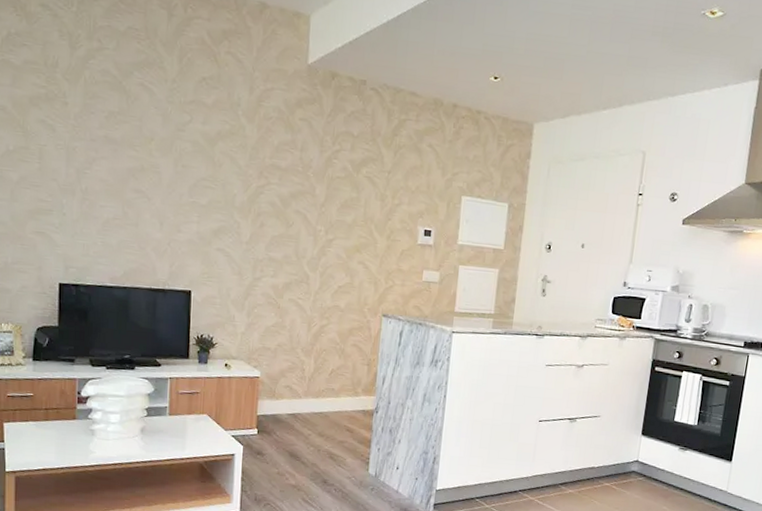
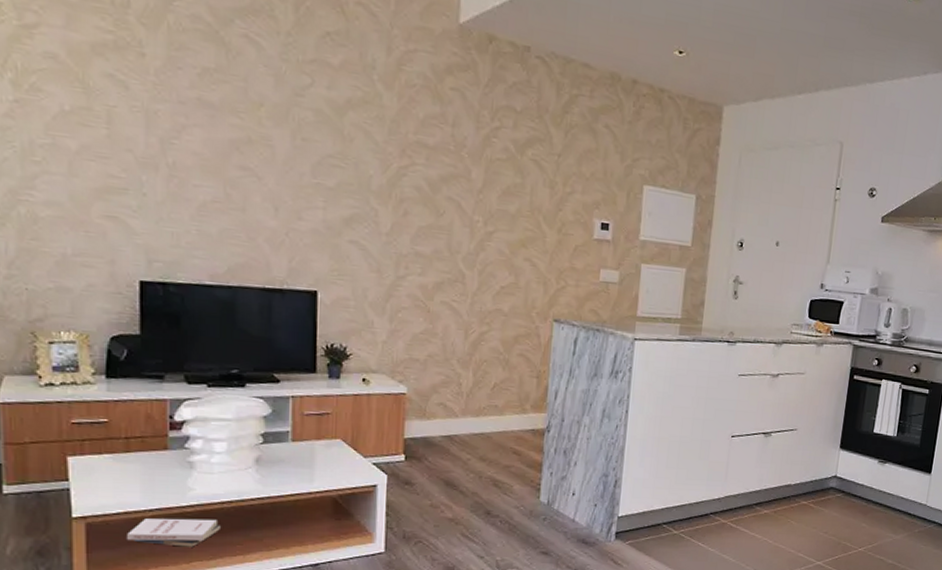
books: none [43,475,113,500] -> present [125,518,220,547]

